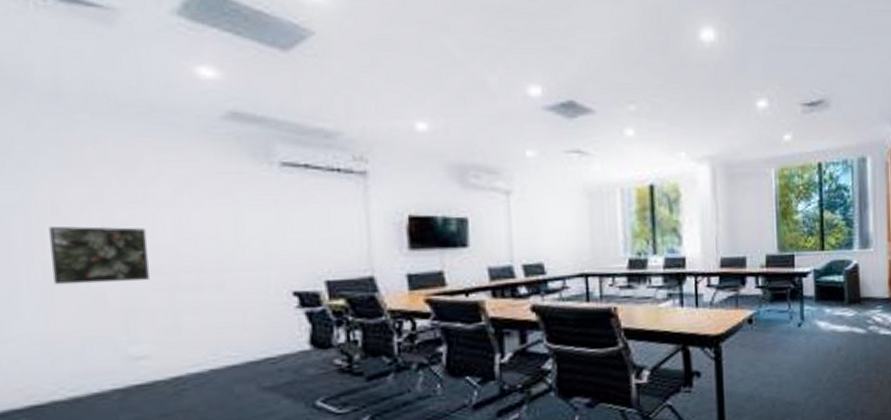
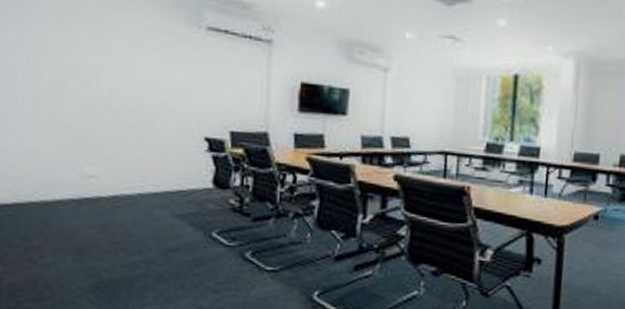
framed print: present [49,226,149,285] -> none [39,63,106,115]

